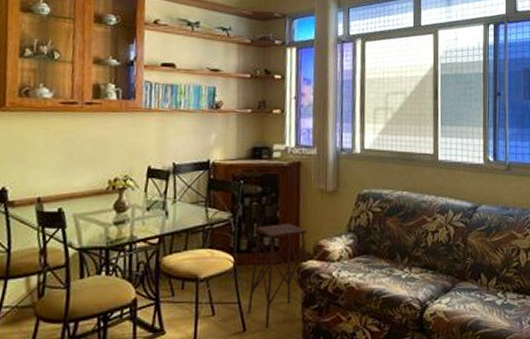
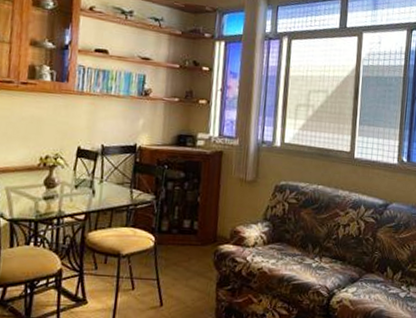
side table: present [248,222,308,330] -> none [166,208,225,306]

